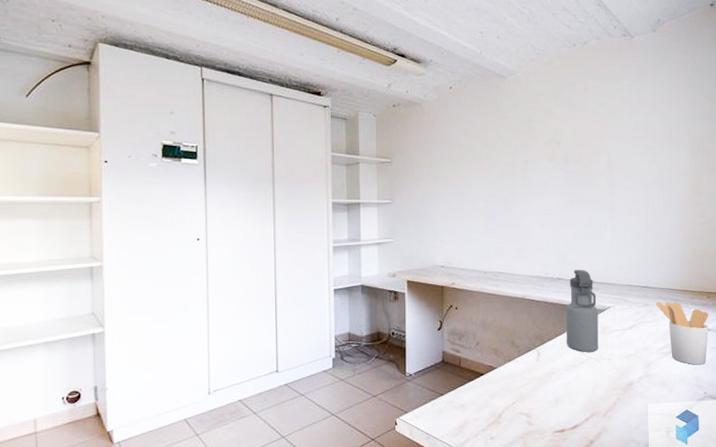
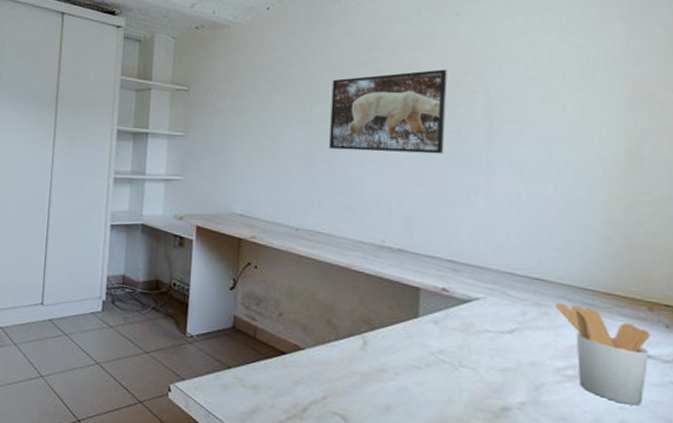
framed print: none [503,134,583,204] -> present [329,69,447,154]
water bottle: present [566,269,599,352] -> none [406,241,459,354]

